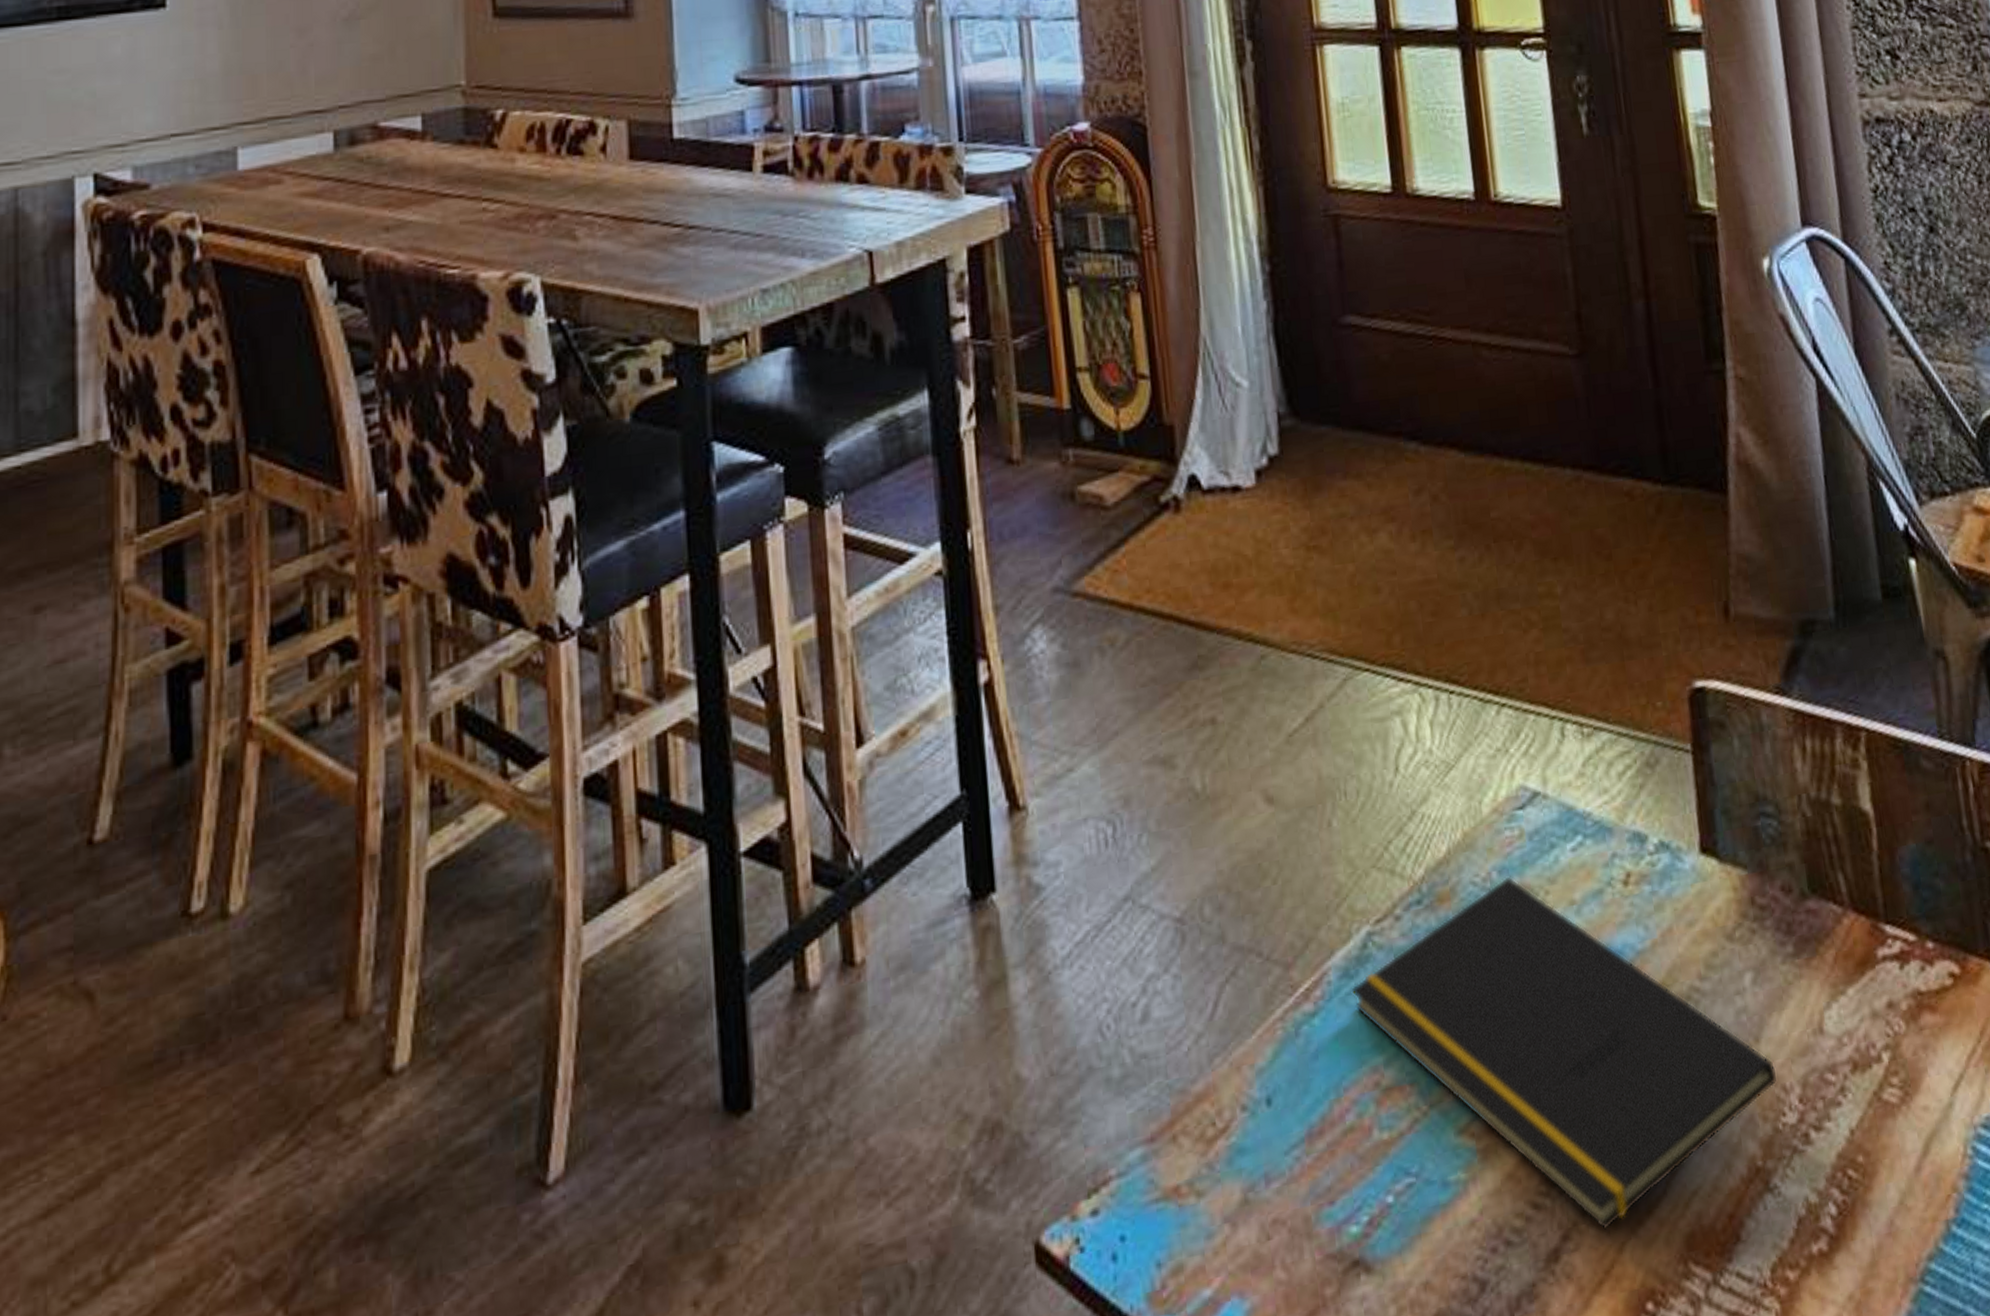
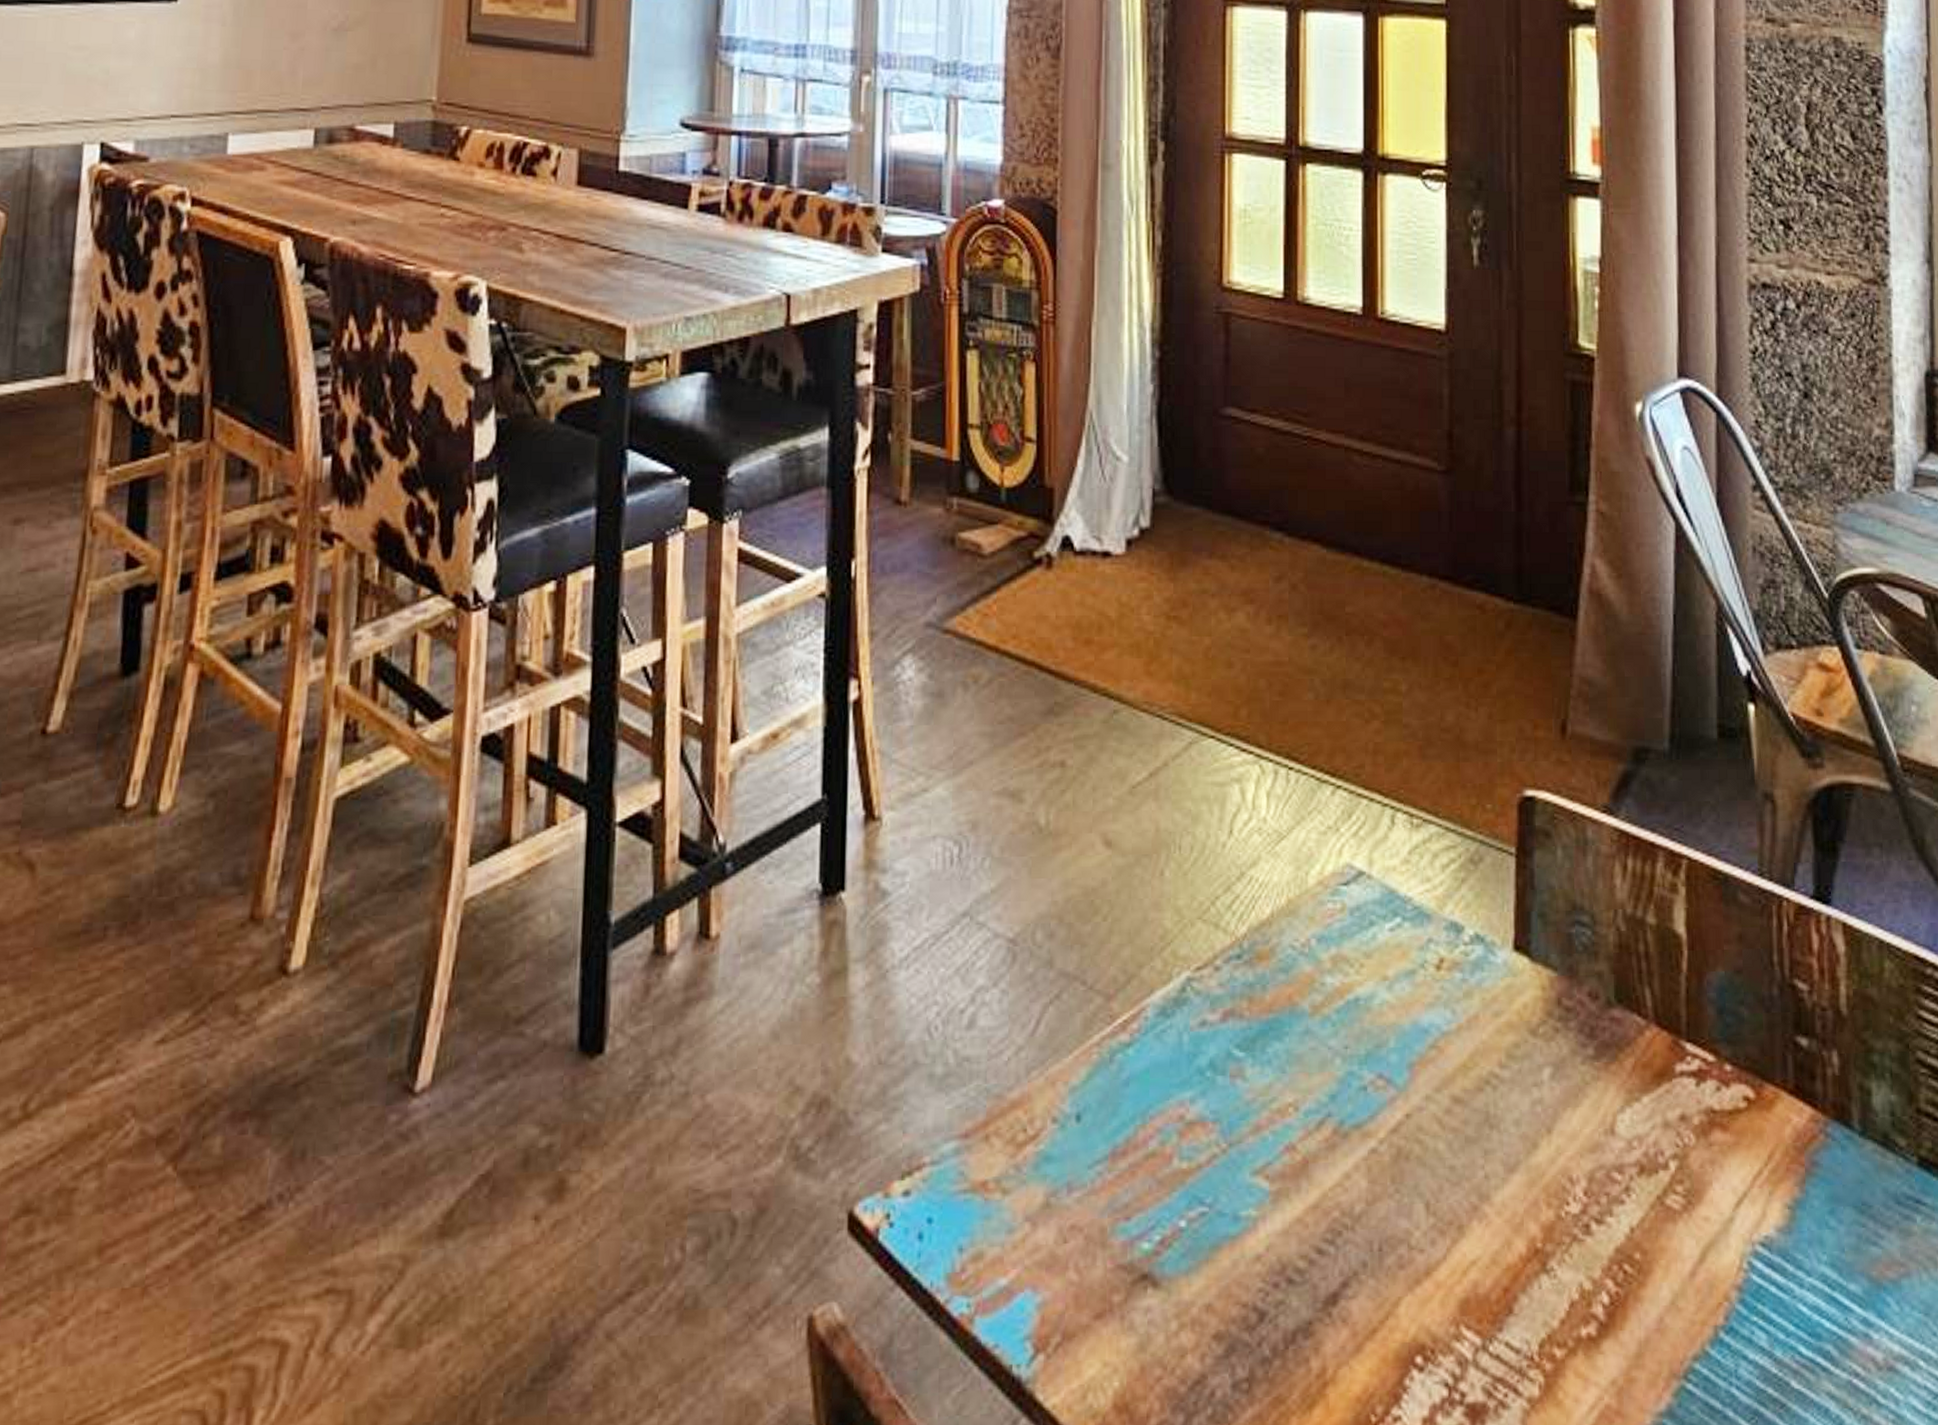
notepad: present [1351,876,1778,1231] -> none [1166,945,1566,1284]

